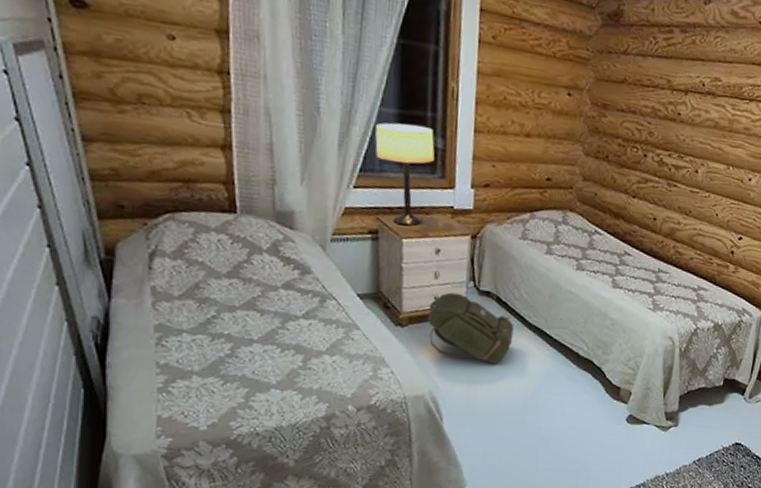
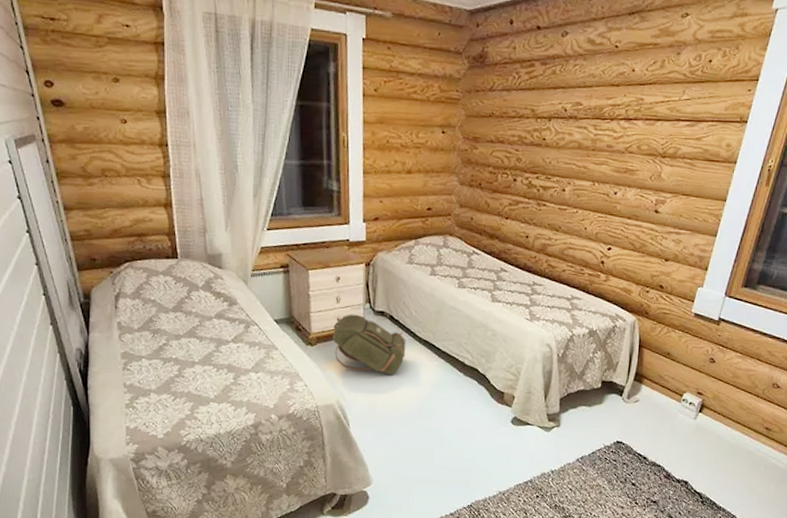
table lamp: present [375,122,435,227] -> none [282,172,331,259]

